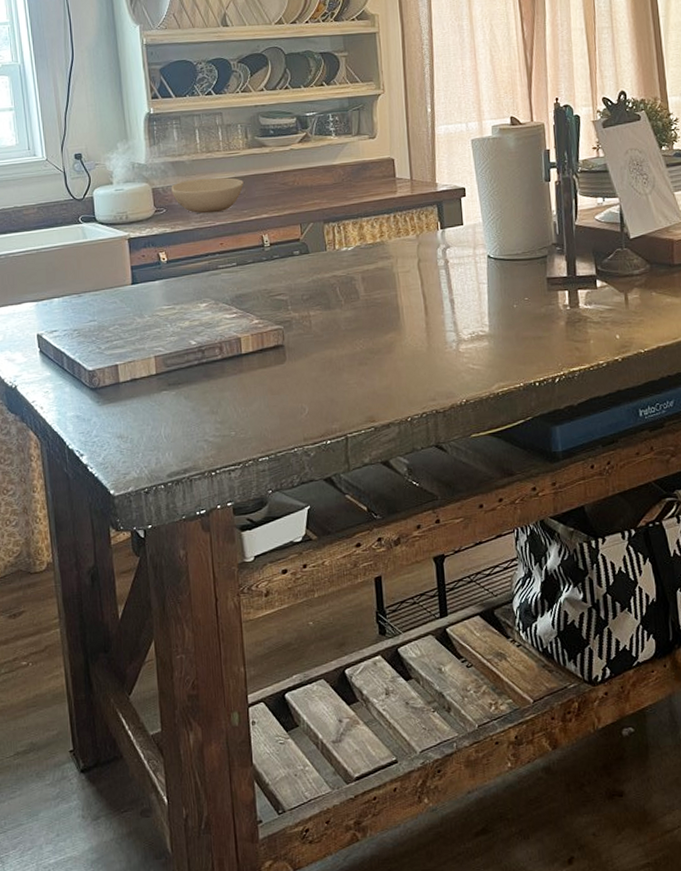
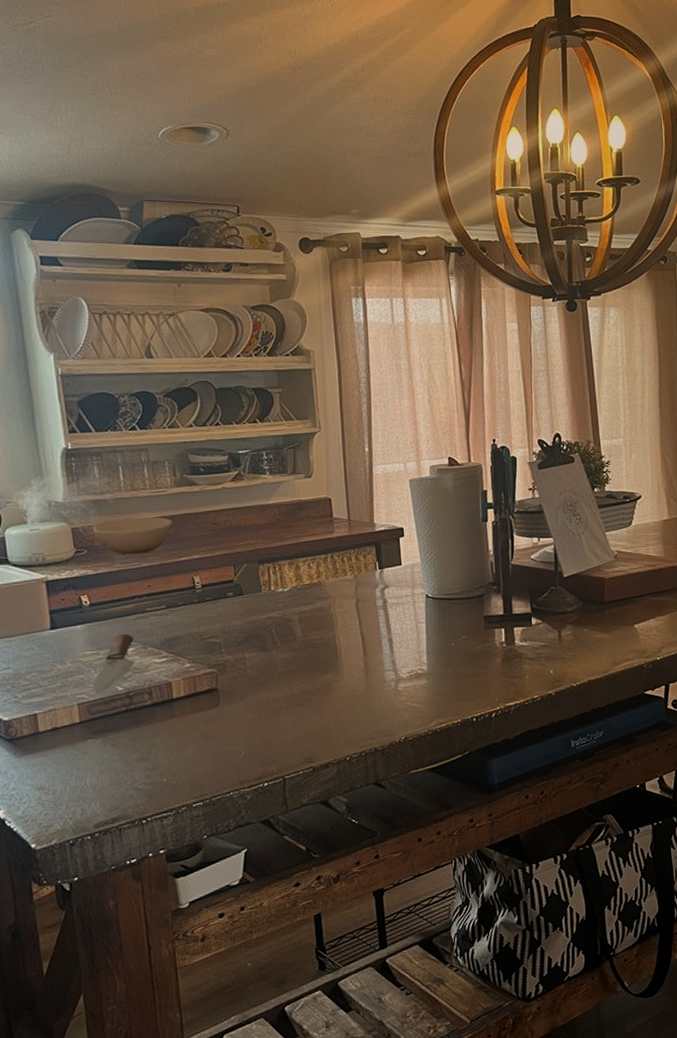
kitchen knife: none [168,289,208,347] -> present [93,633,136,694]

